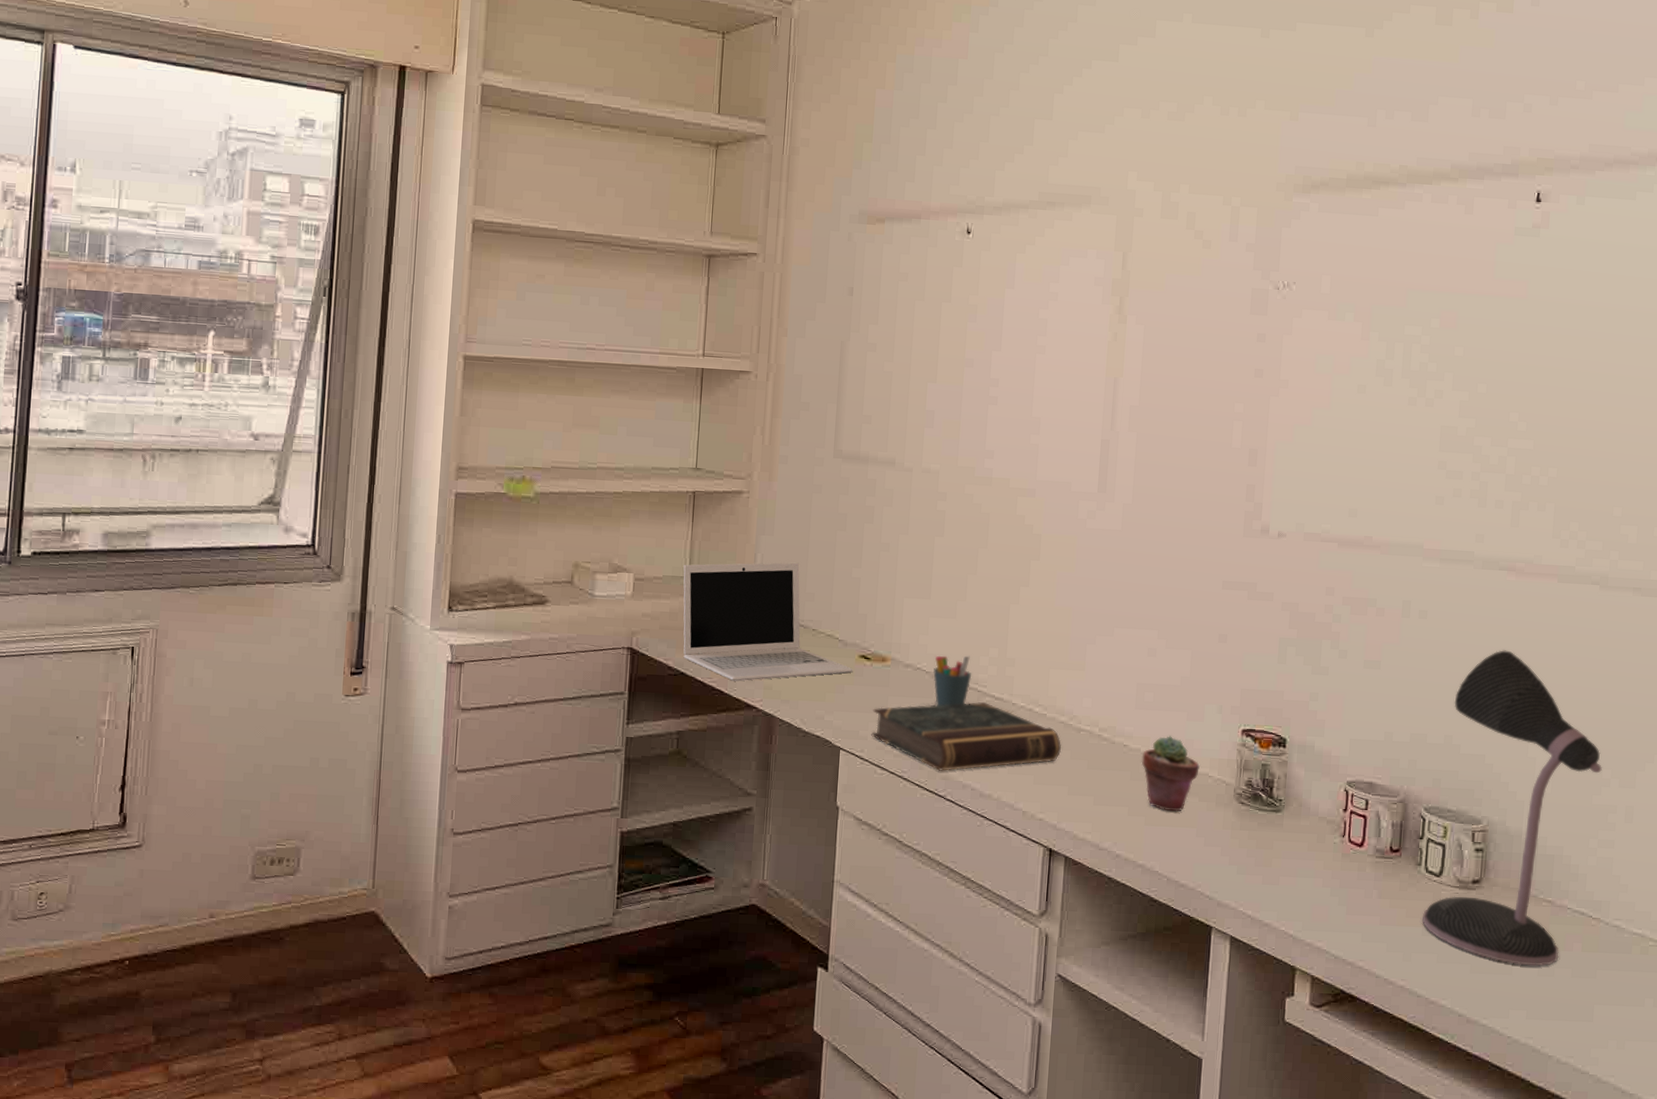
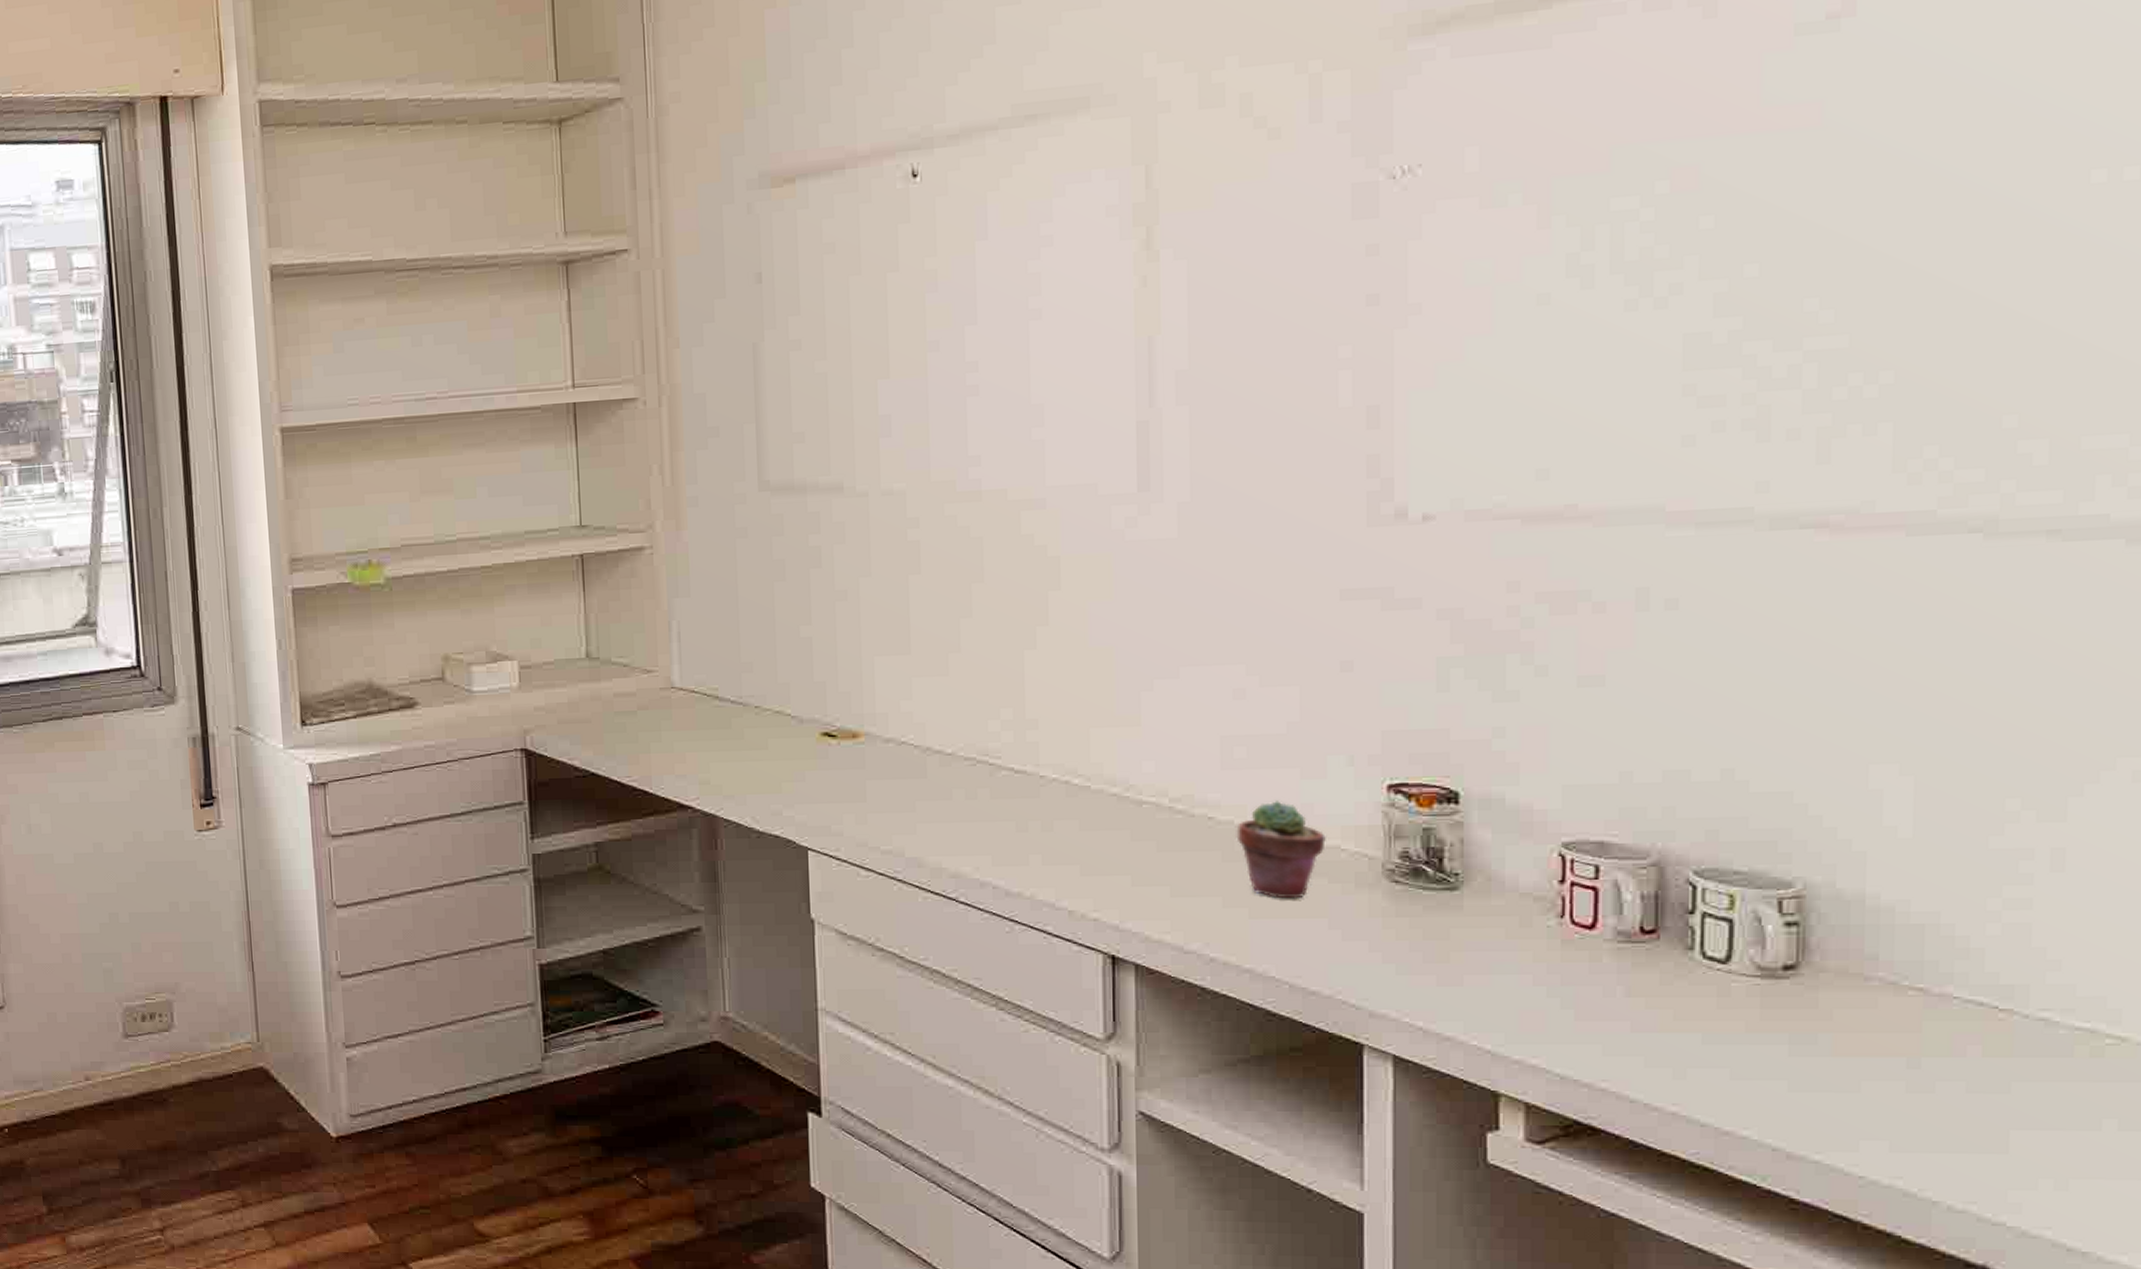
laptop: present [683,562,853,681] -> none [579,626,815,778]
book: present [871,702,1061,771] -> none [847,778,1116,868]
pen holder: present [933,655,972,706] -> none [924,721,979,787]
desk lamp: present [1422,650,1602,966] -> none [1702,641,2004,1080]

